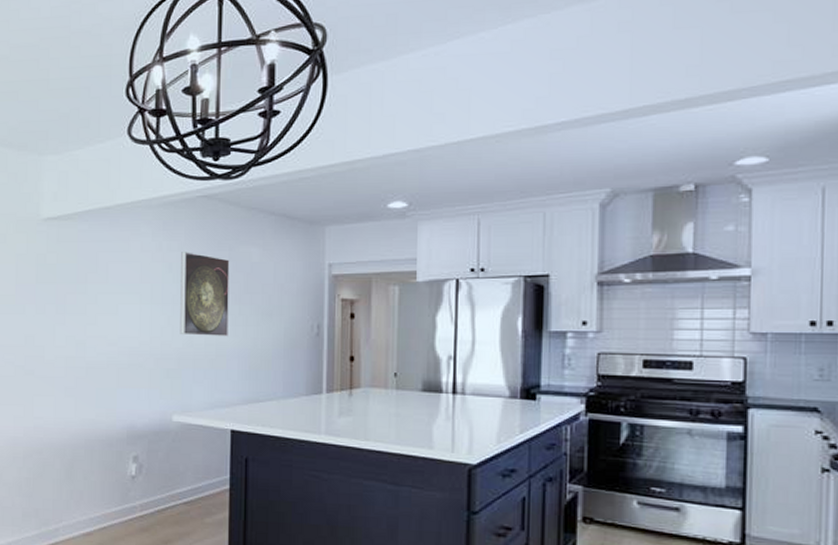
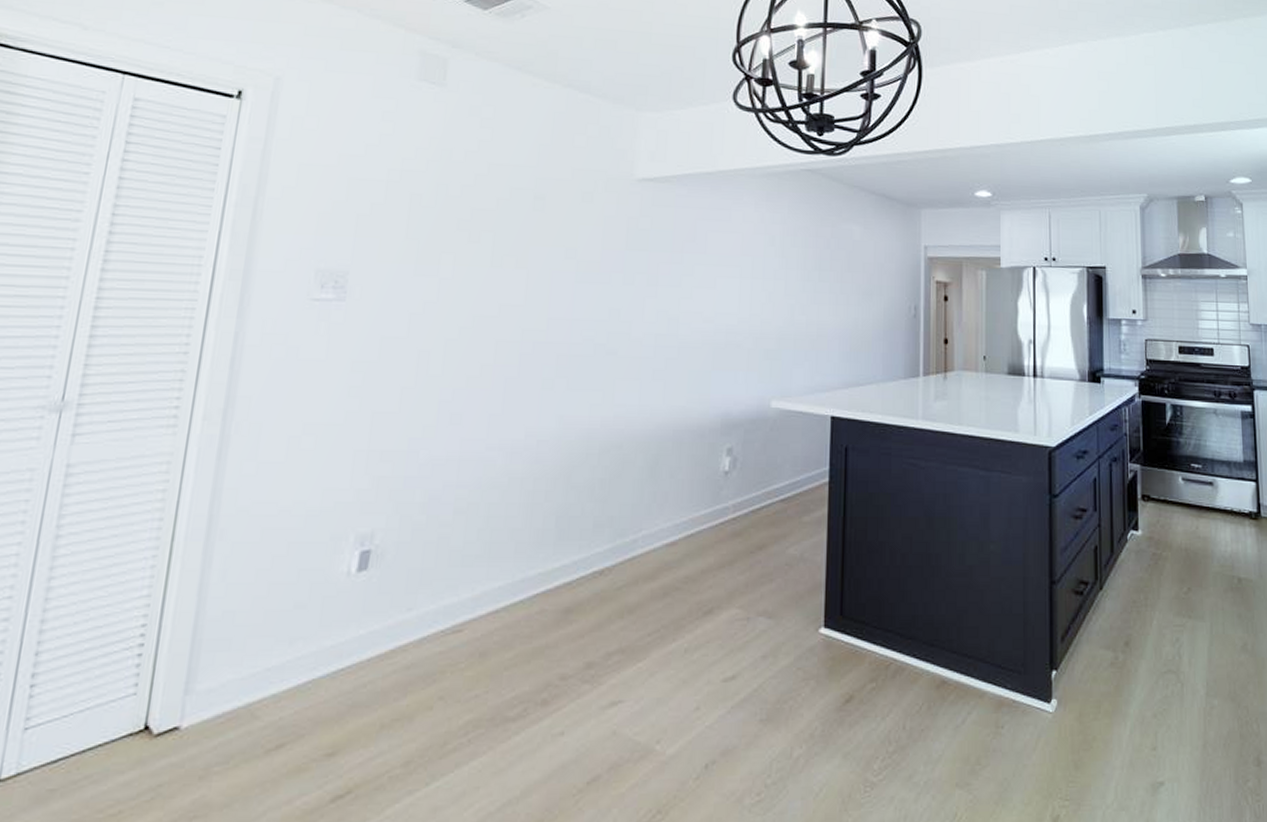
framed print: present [180,252,230,337] -> none [781,225,832,317]

